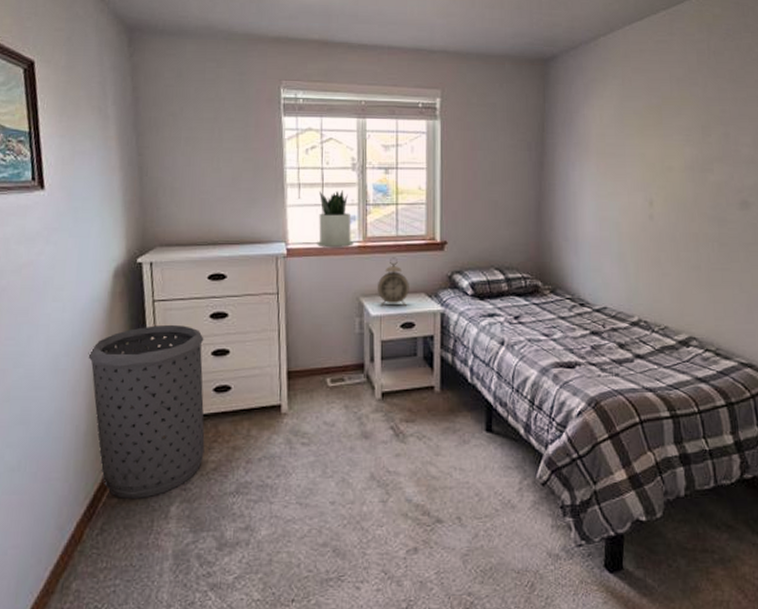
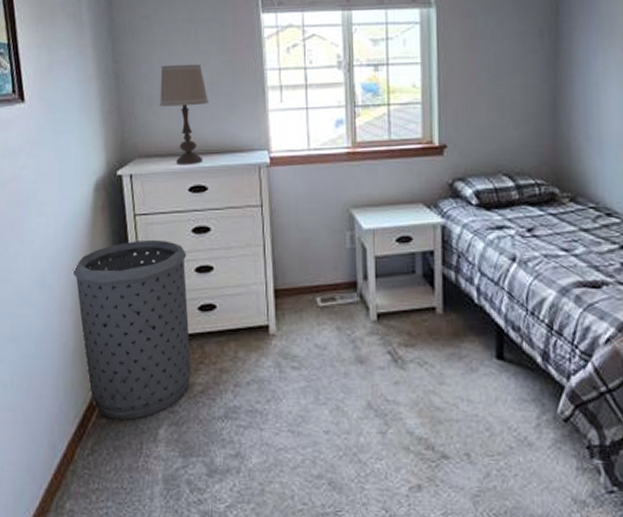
table lamp: none [182,159,231,255] -> present [160,64,210,166]
planter: present [316,190,354,248] -> none [301,91,342,155]
alarm clock: present [378,257,409,307] -> none [370,164,405,219]

